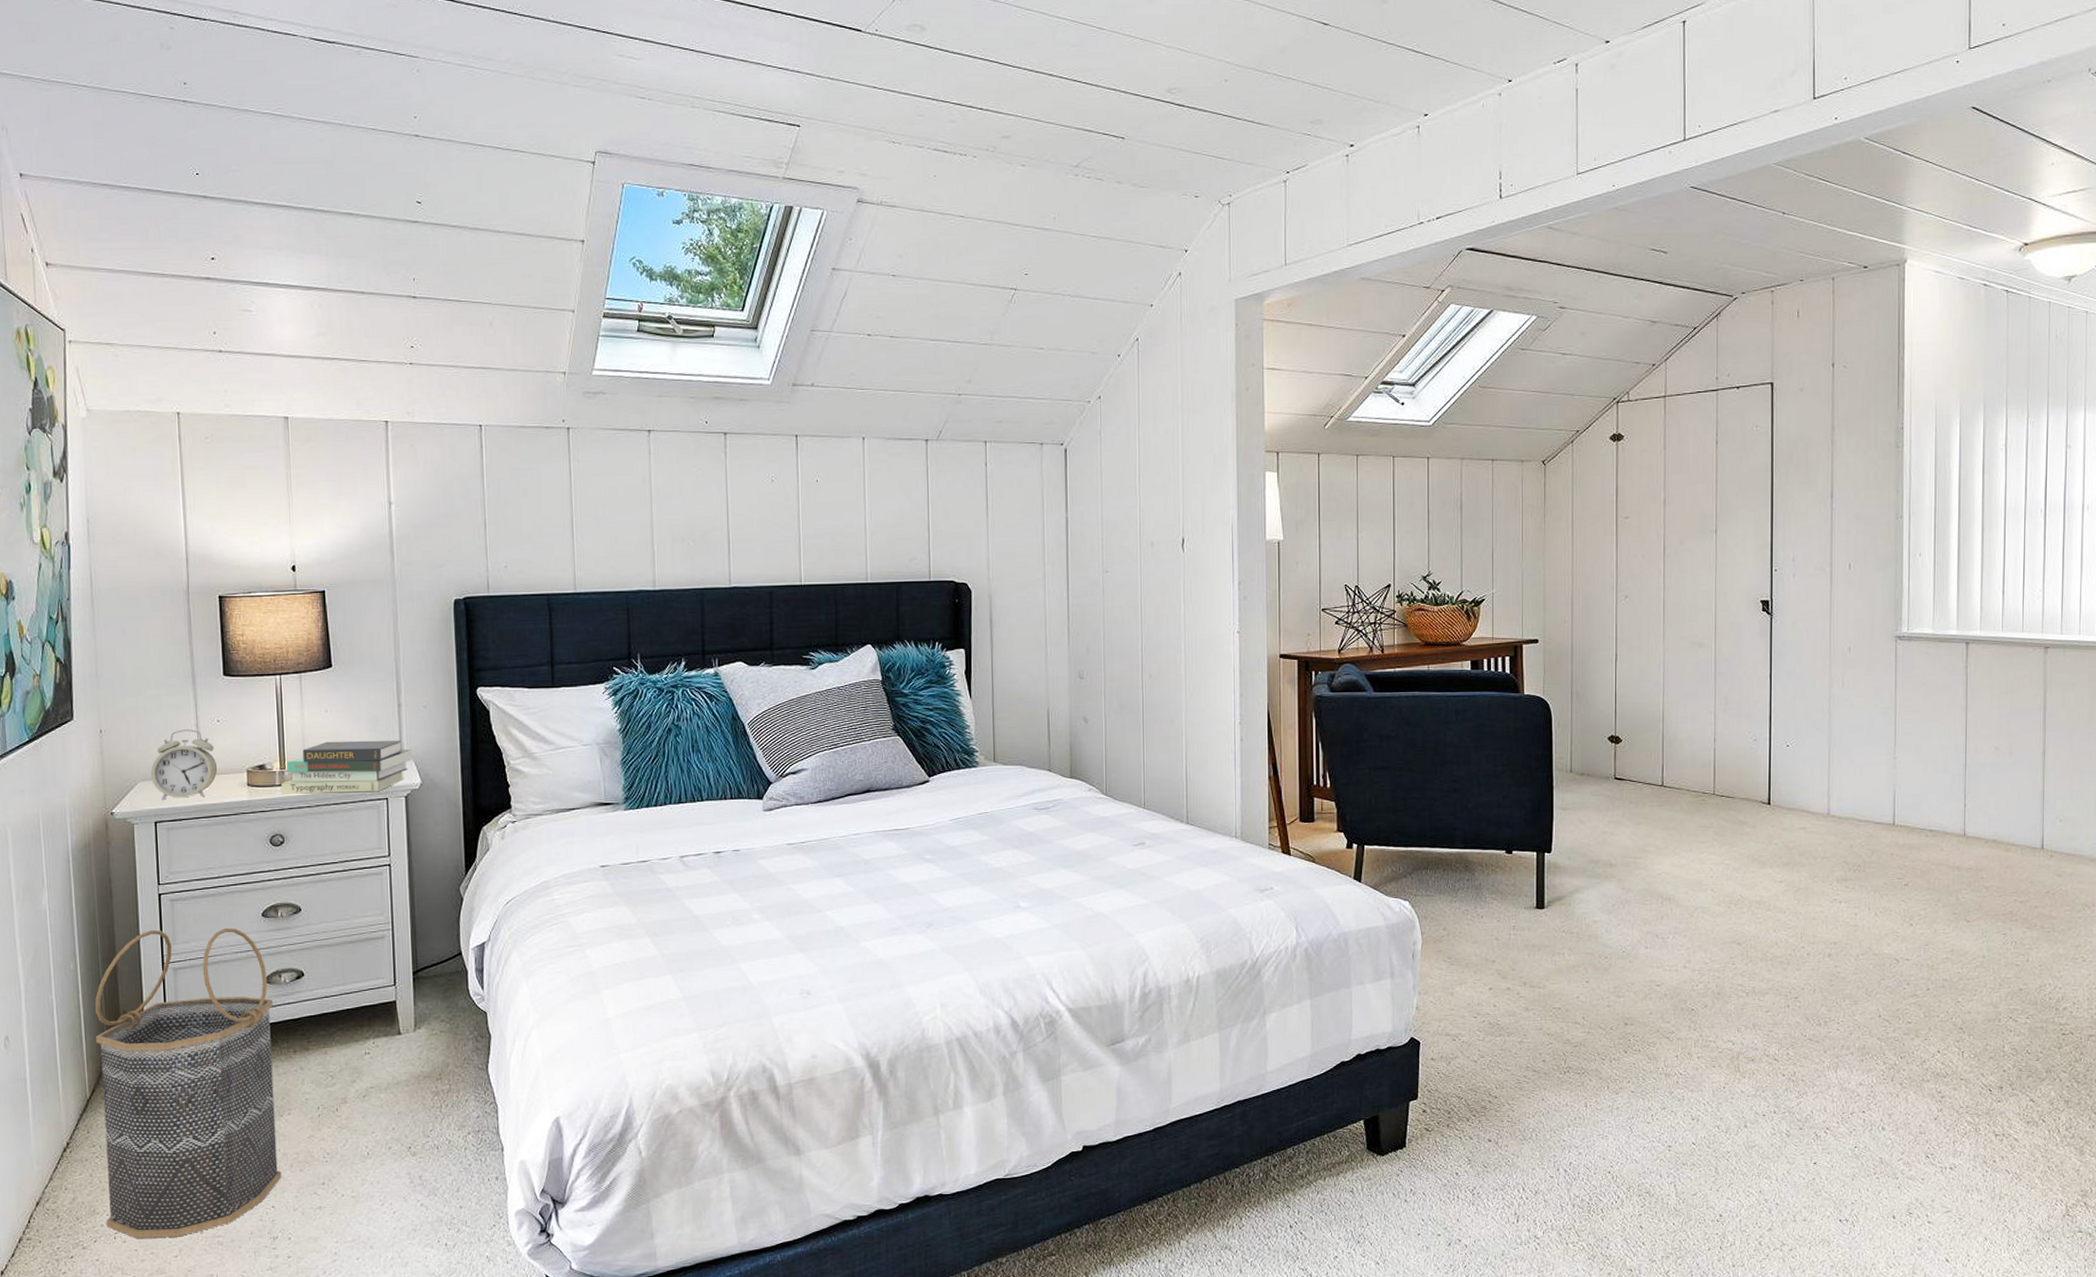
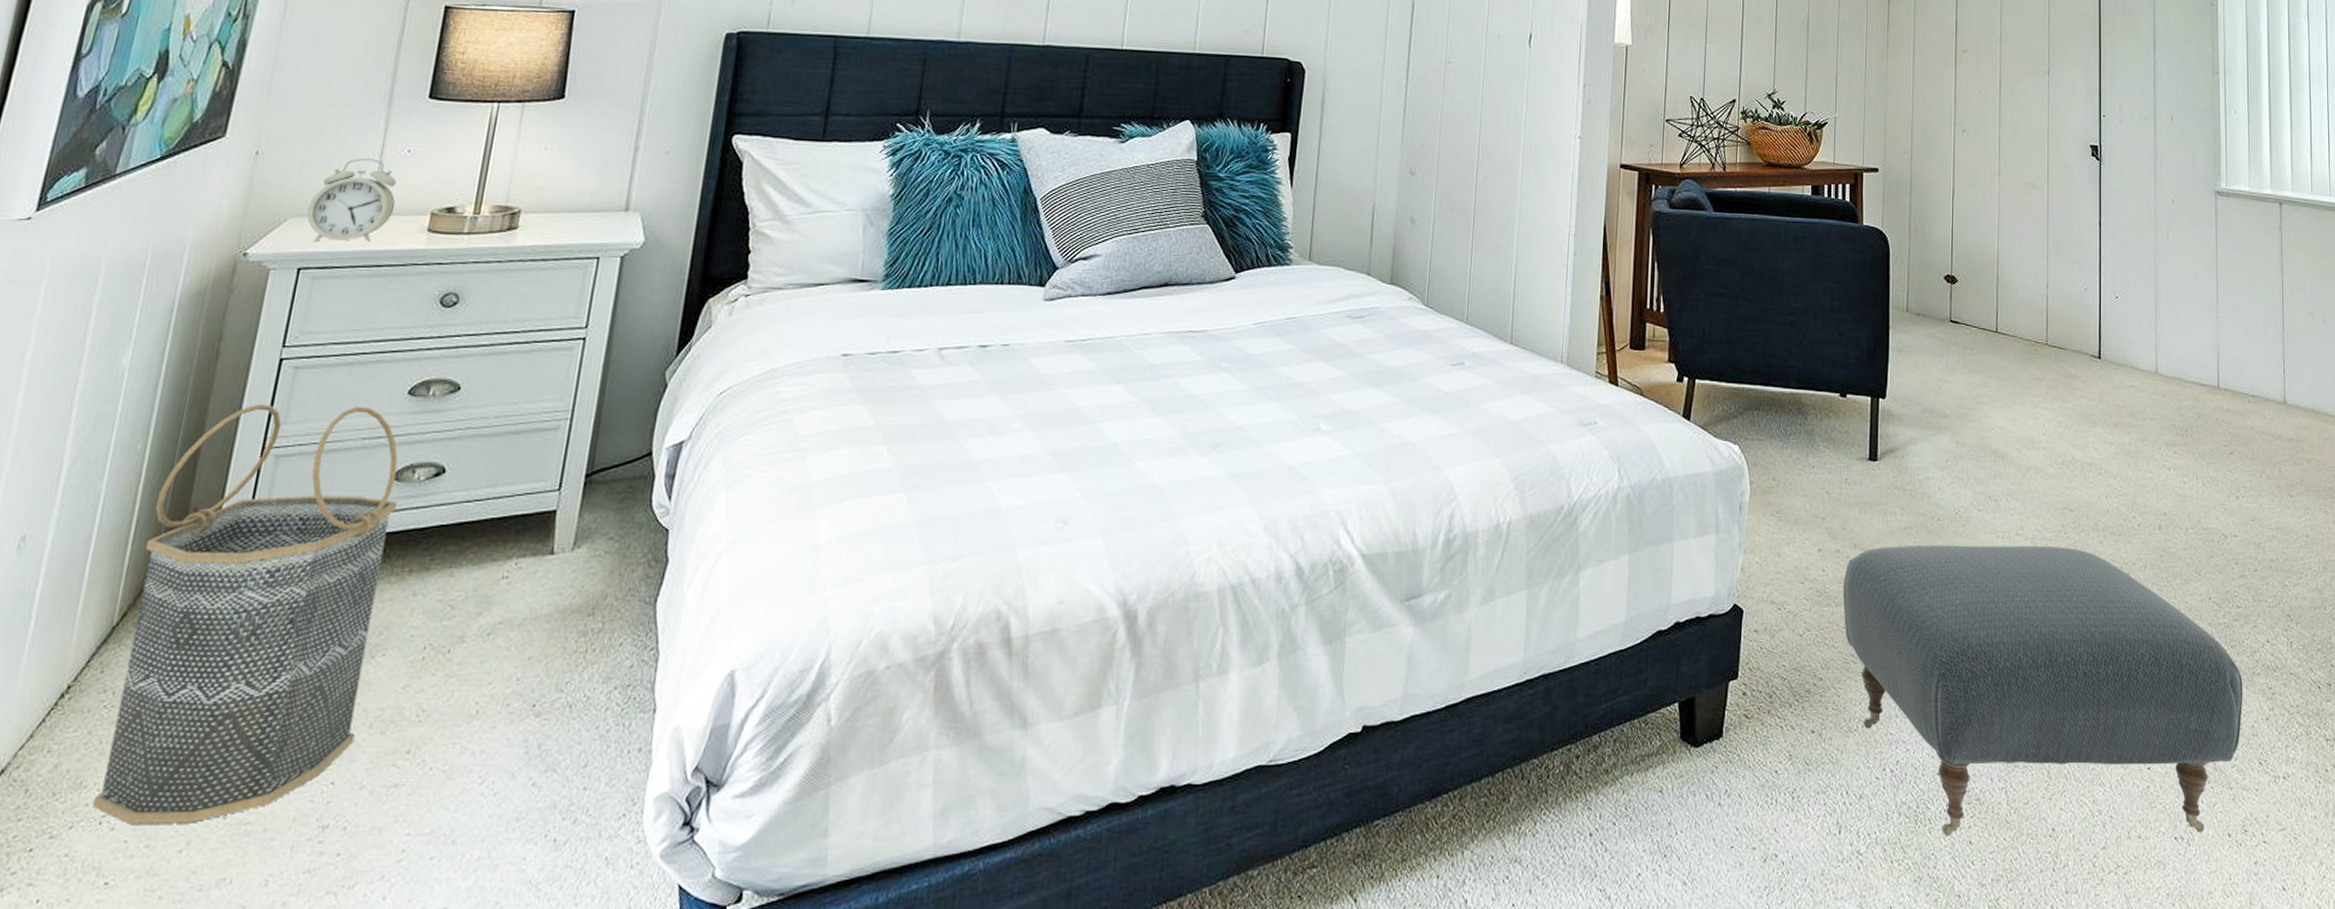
books: present [282,740,412,794] -> none [469,185,641,249]
ottoman: none [1514,976,1912,1223] -> present [1842,545,2243,836]

